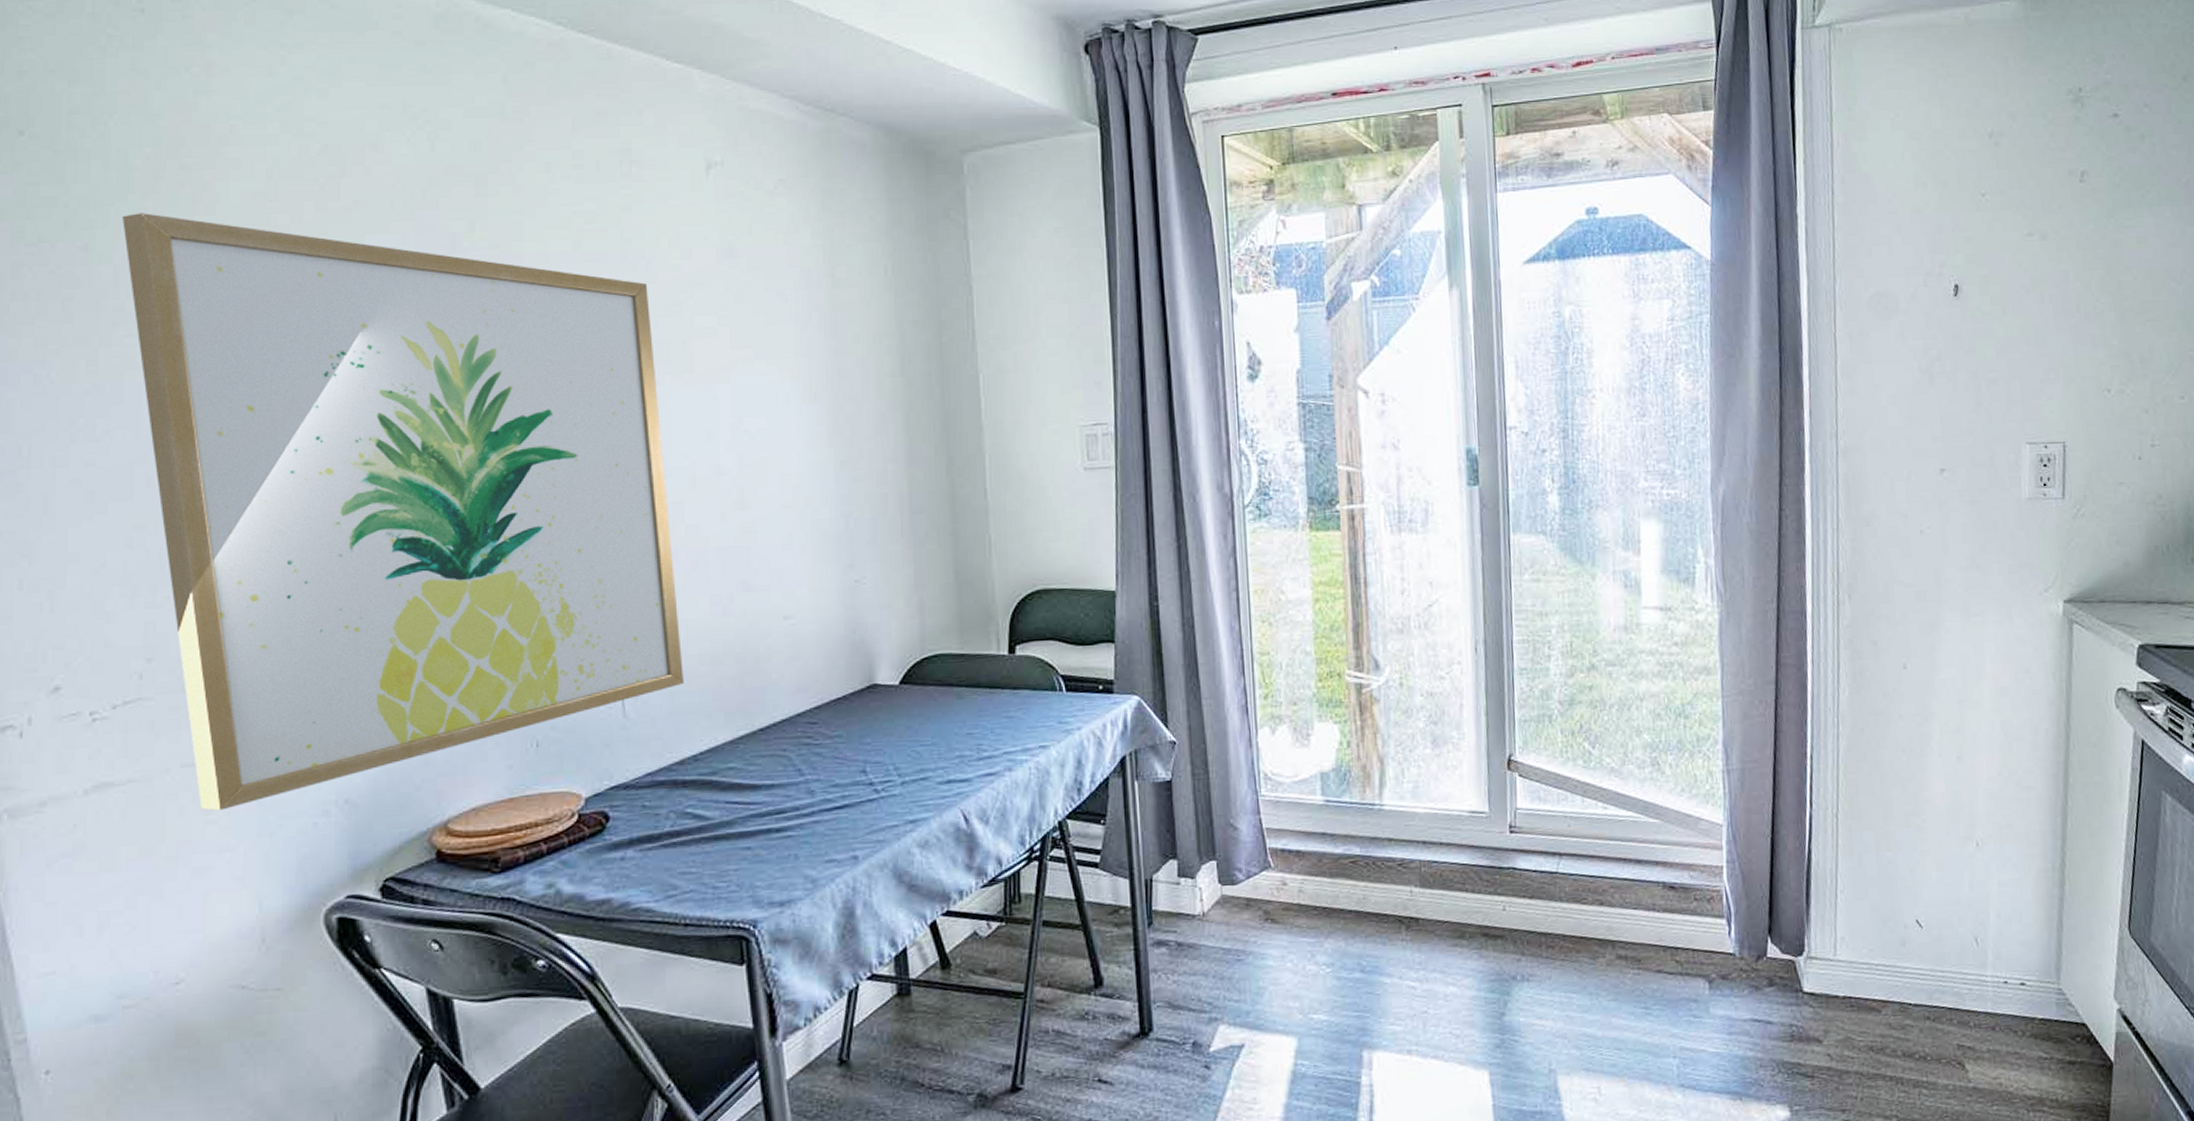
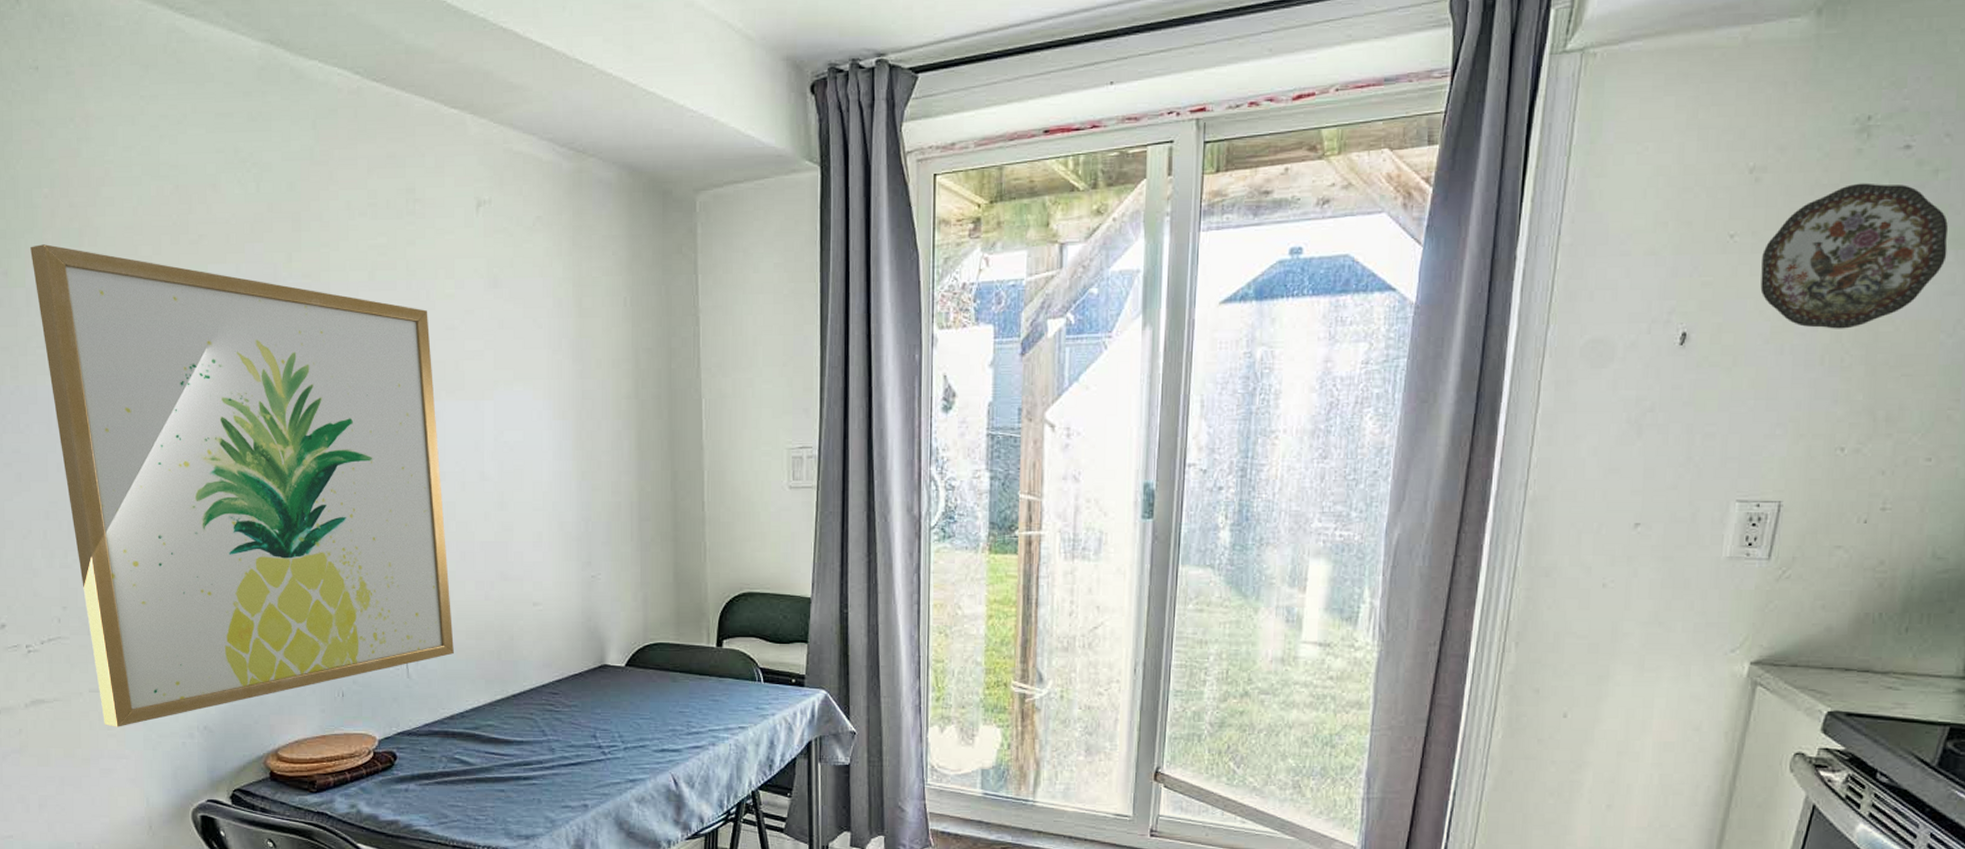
decorative plate: none [2012,147,2165,279] -> present [1760,183,1948,329]

